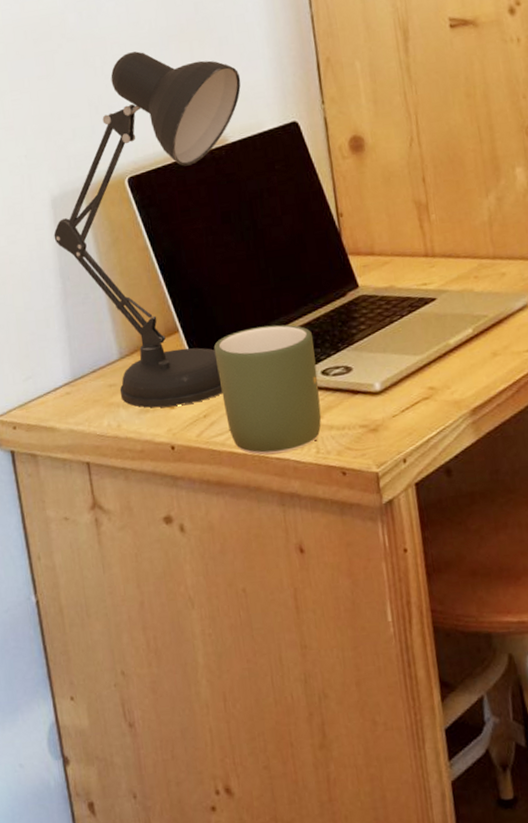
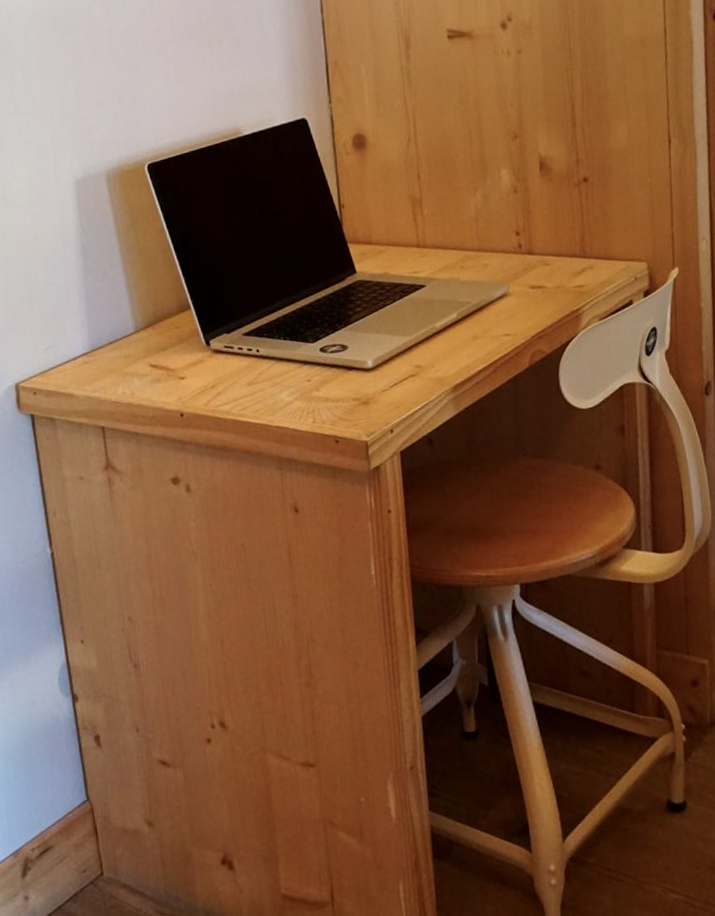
desk lamp: present [53,51,241,408] -> none [76,46,256,378]
mug: present [213,324,322,456] -> none [222,305,319,424]

